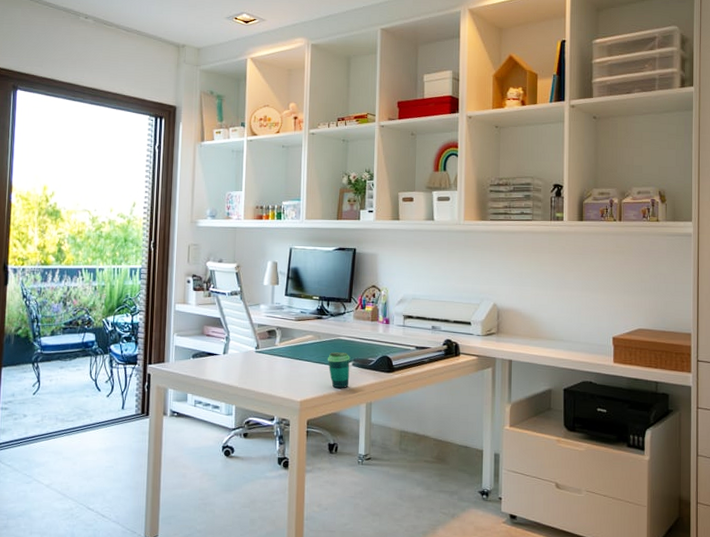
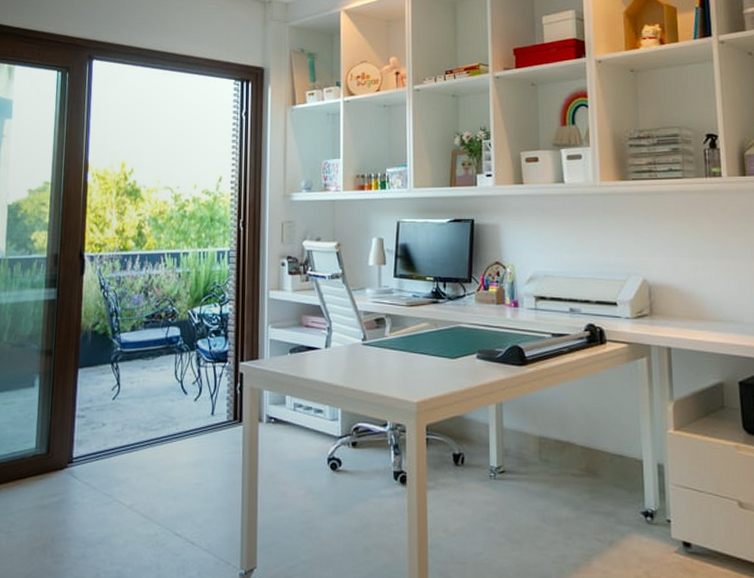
cup: present [327,352,350,388] -> none [446,342,474,386]

